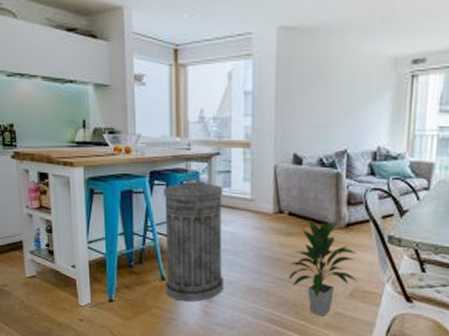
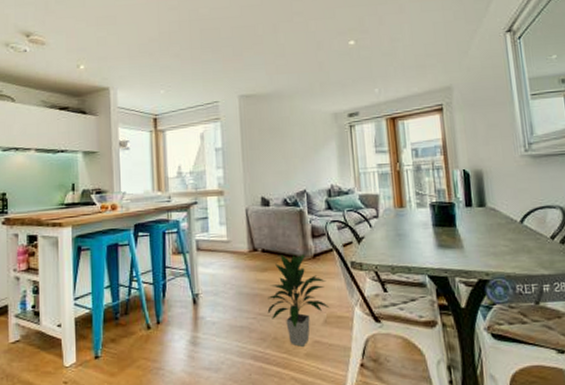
trash can: present [163,177,224,303] -> none [147,226,207,349]

